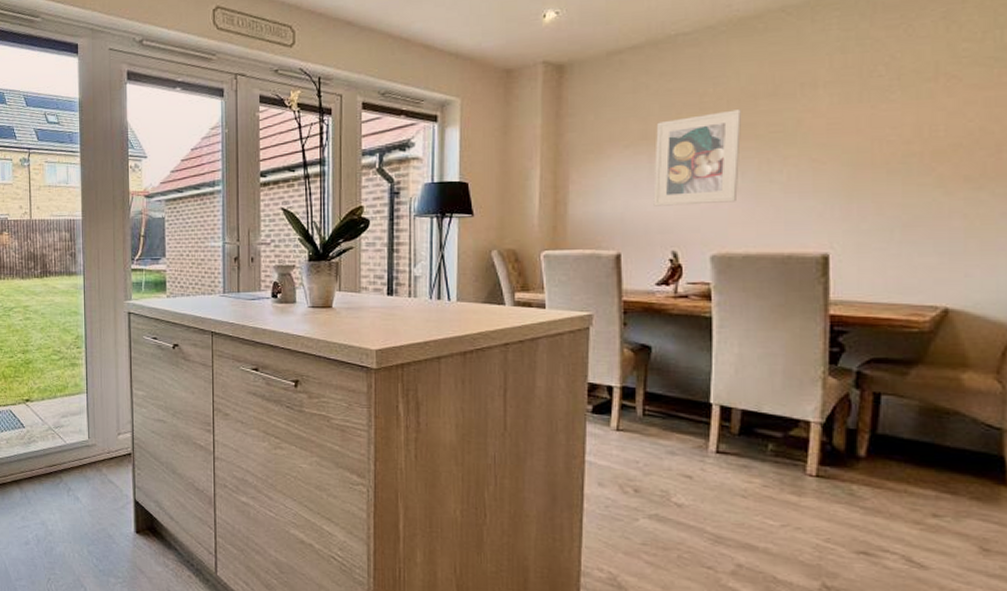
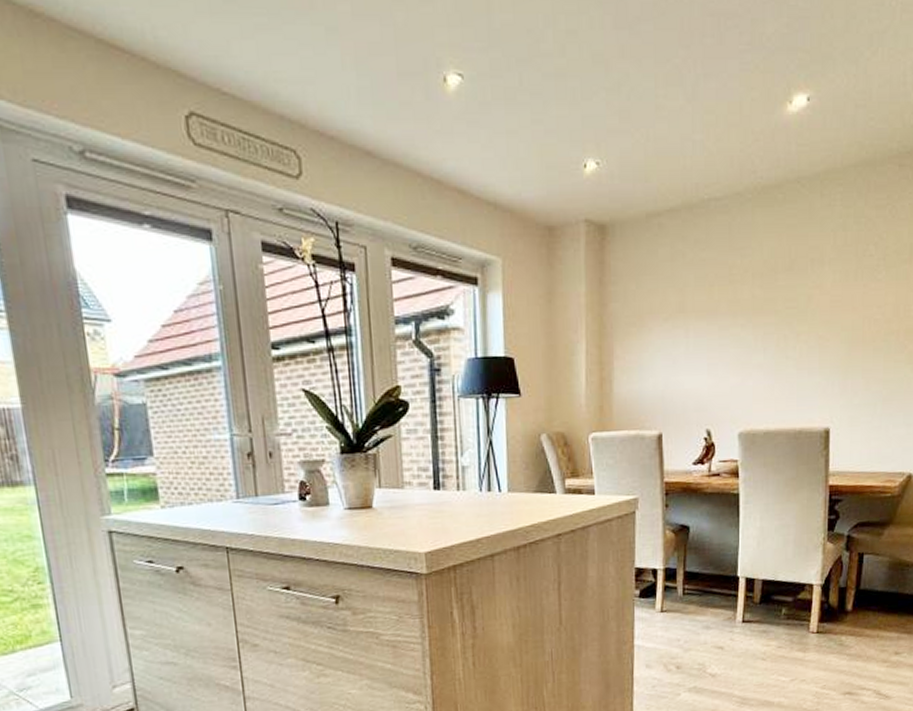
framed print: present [653,109,742,207] -> none [690,283,765,384]

